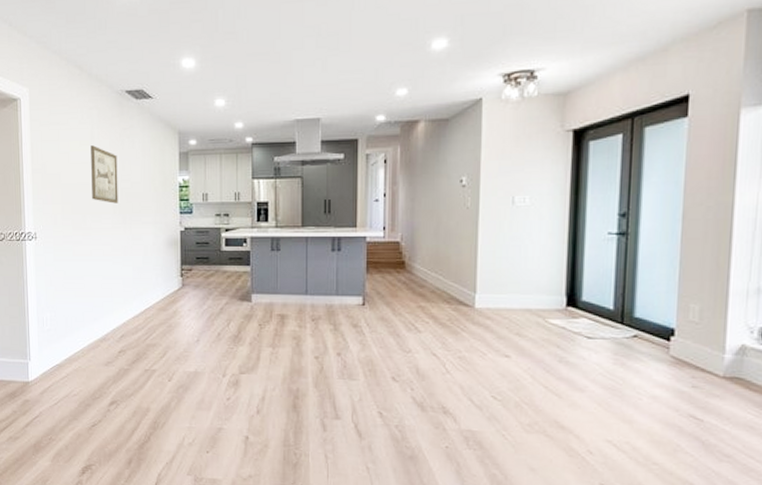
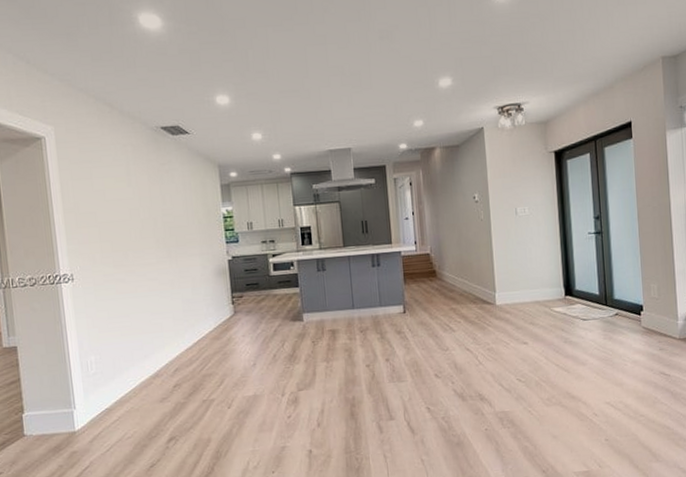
wall art: present [91,145,118,204] -> none [127,182,162,239]

